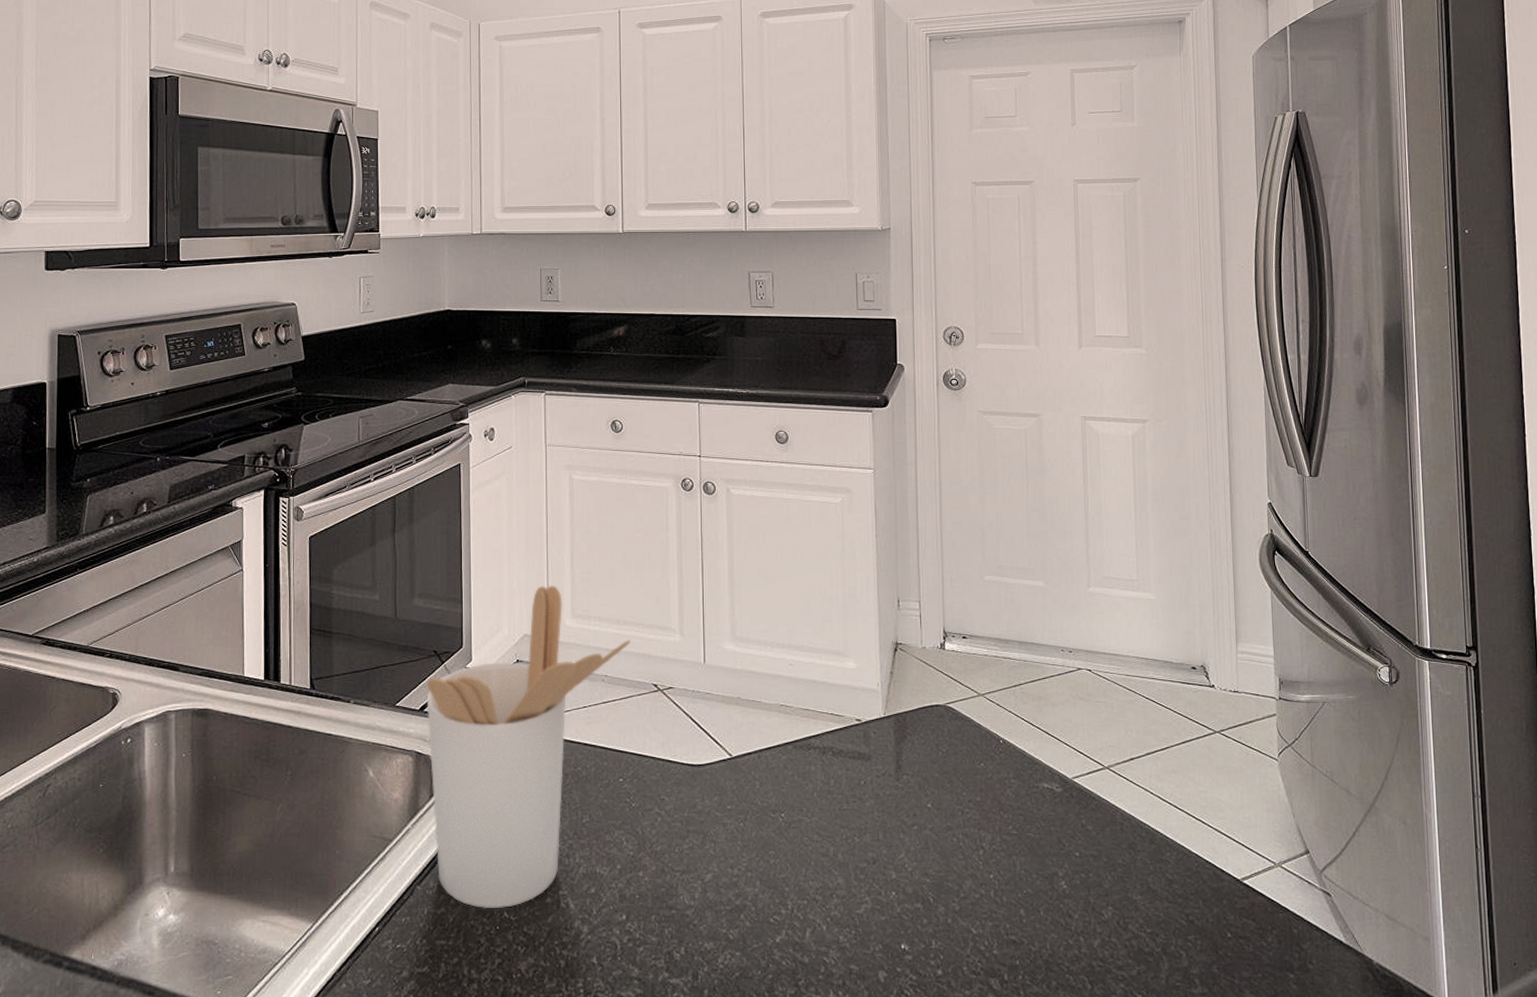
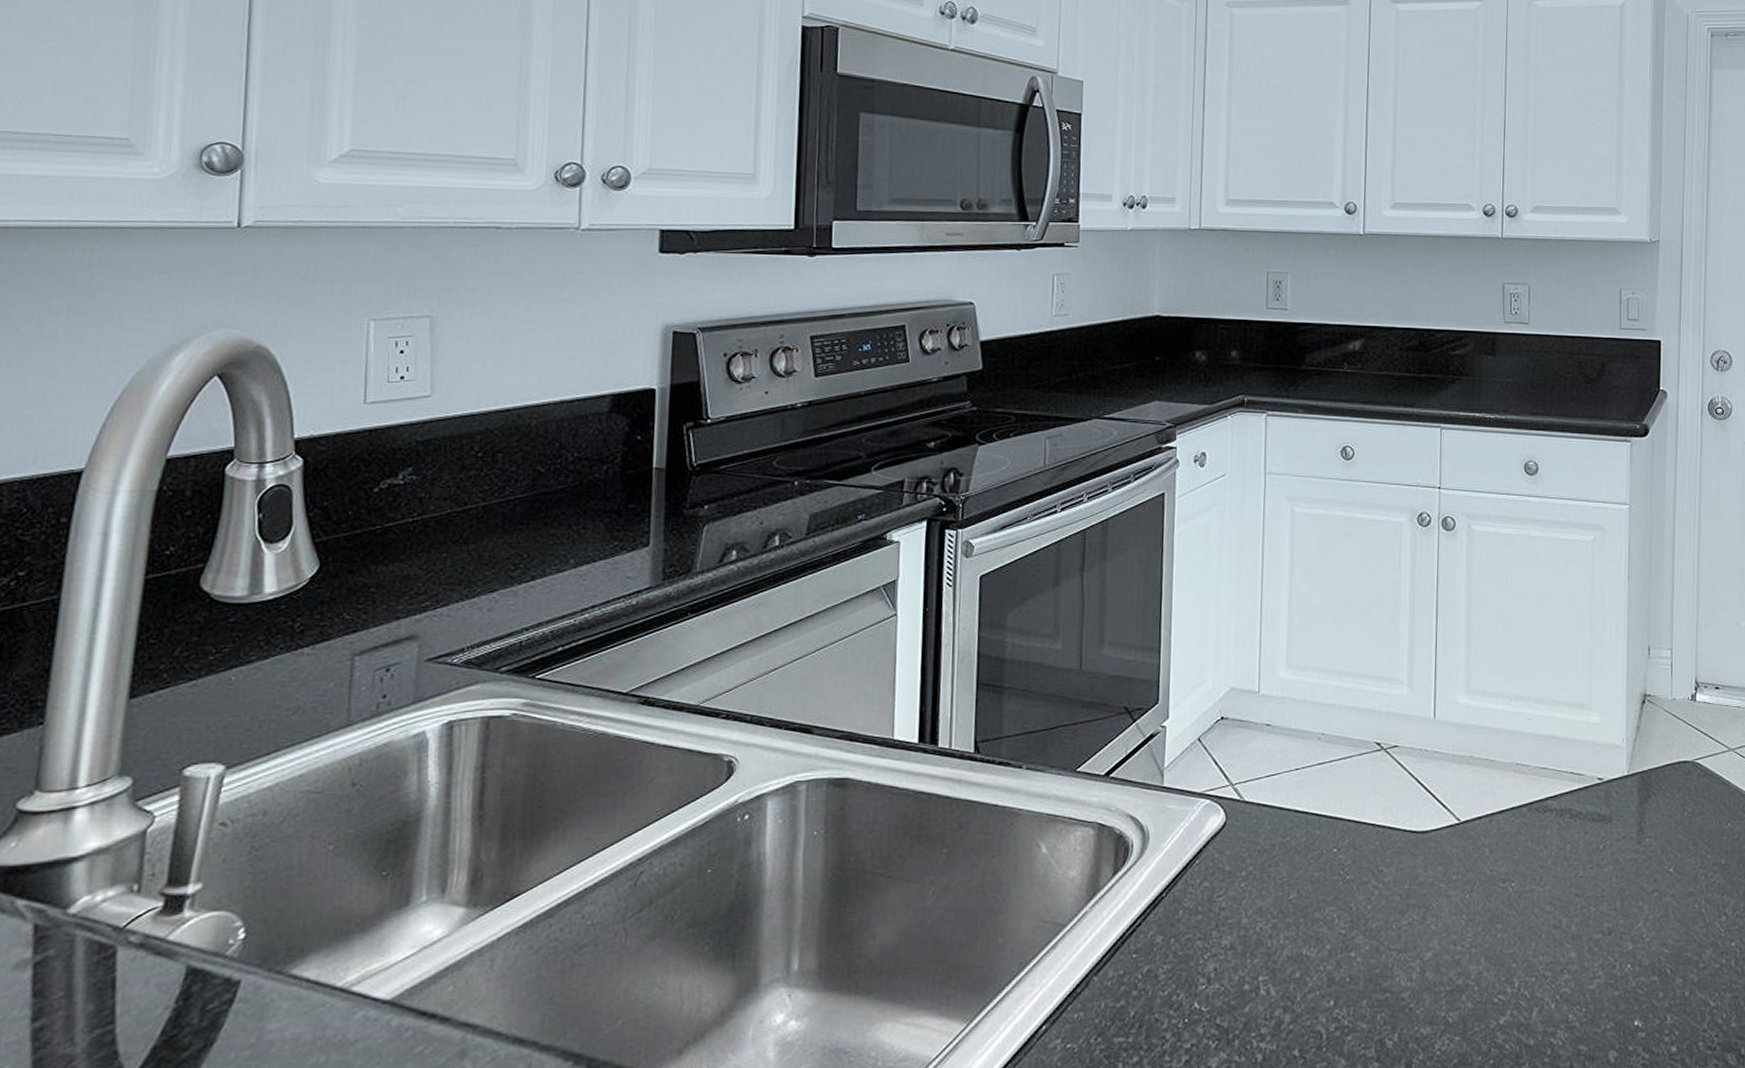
utensil holder: present [426,585,630,909] -> none [1113,632,1353,1000]

